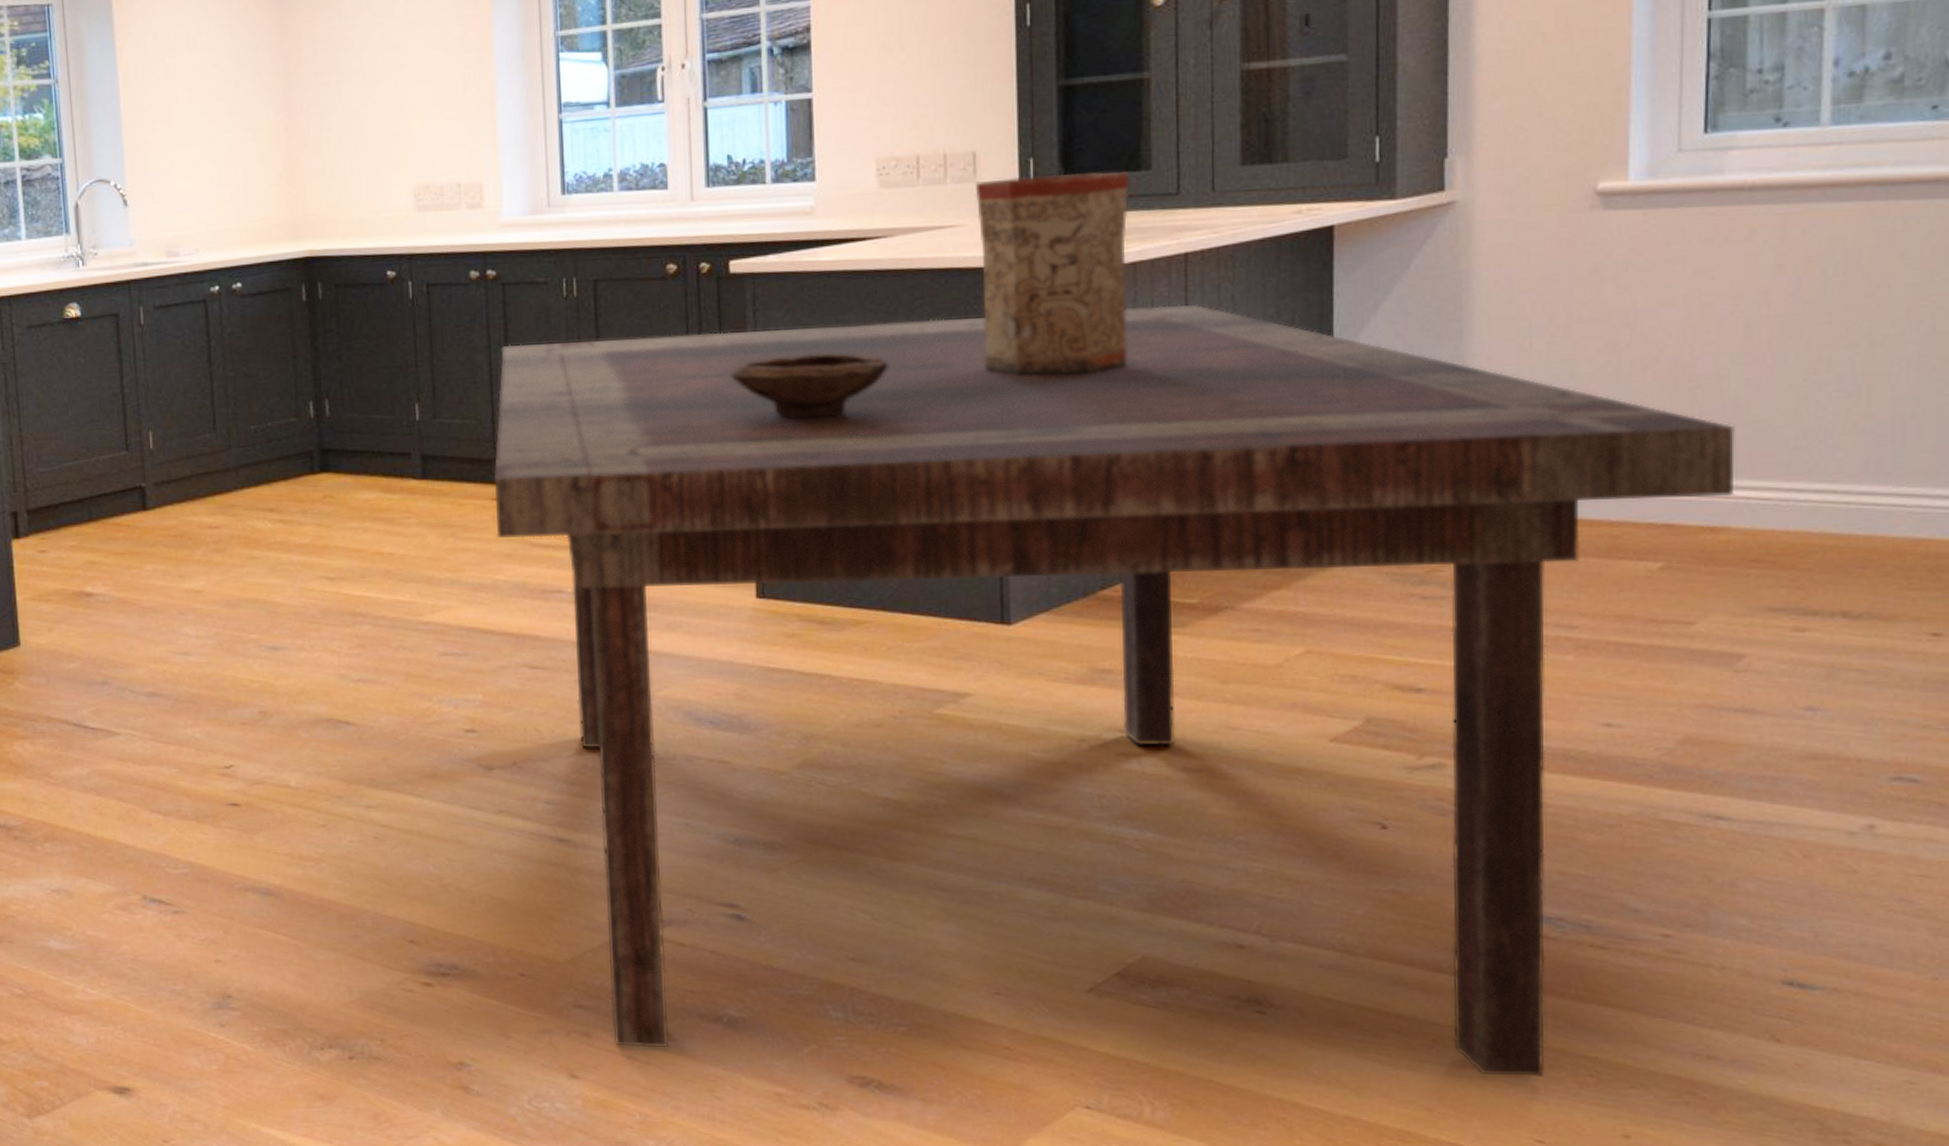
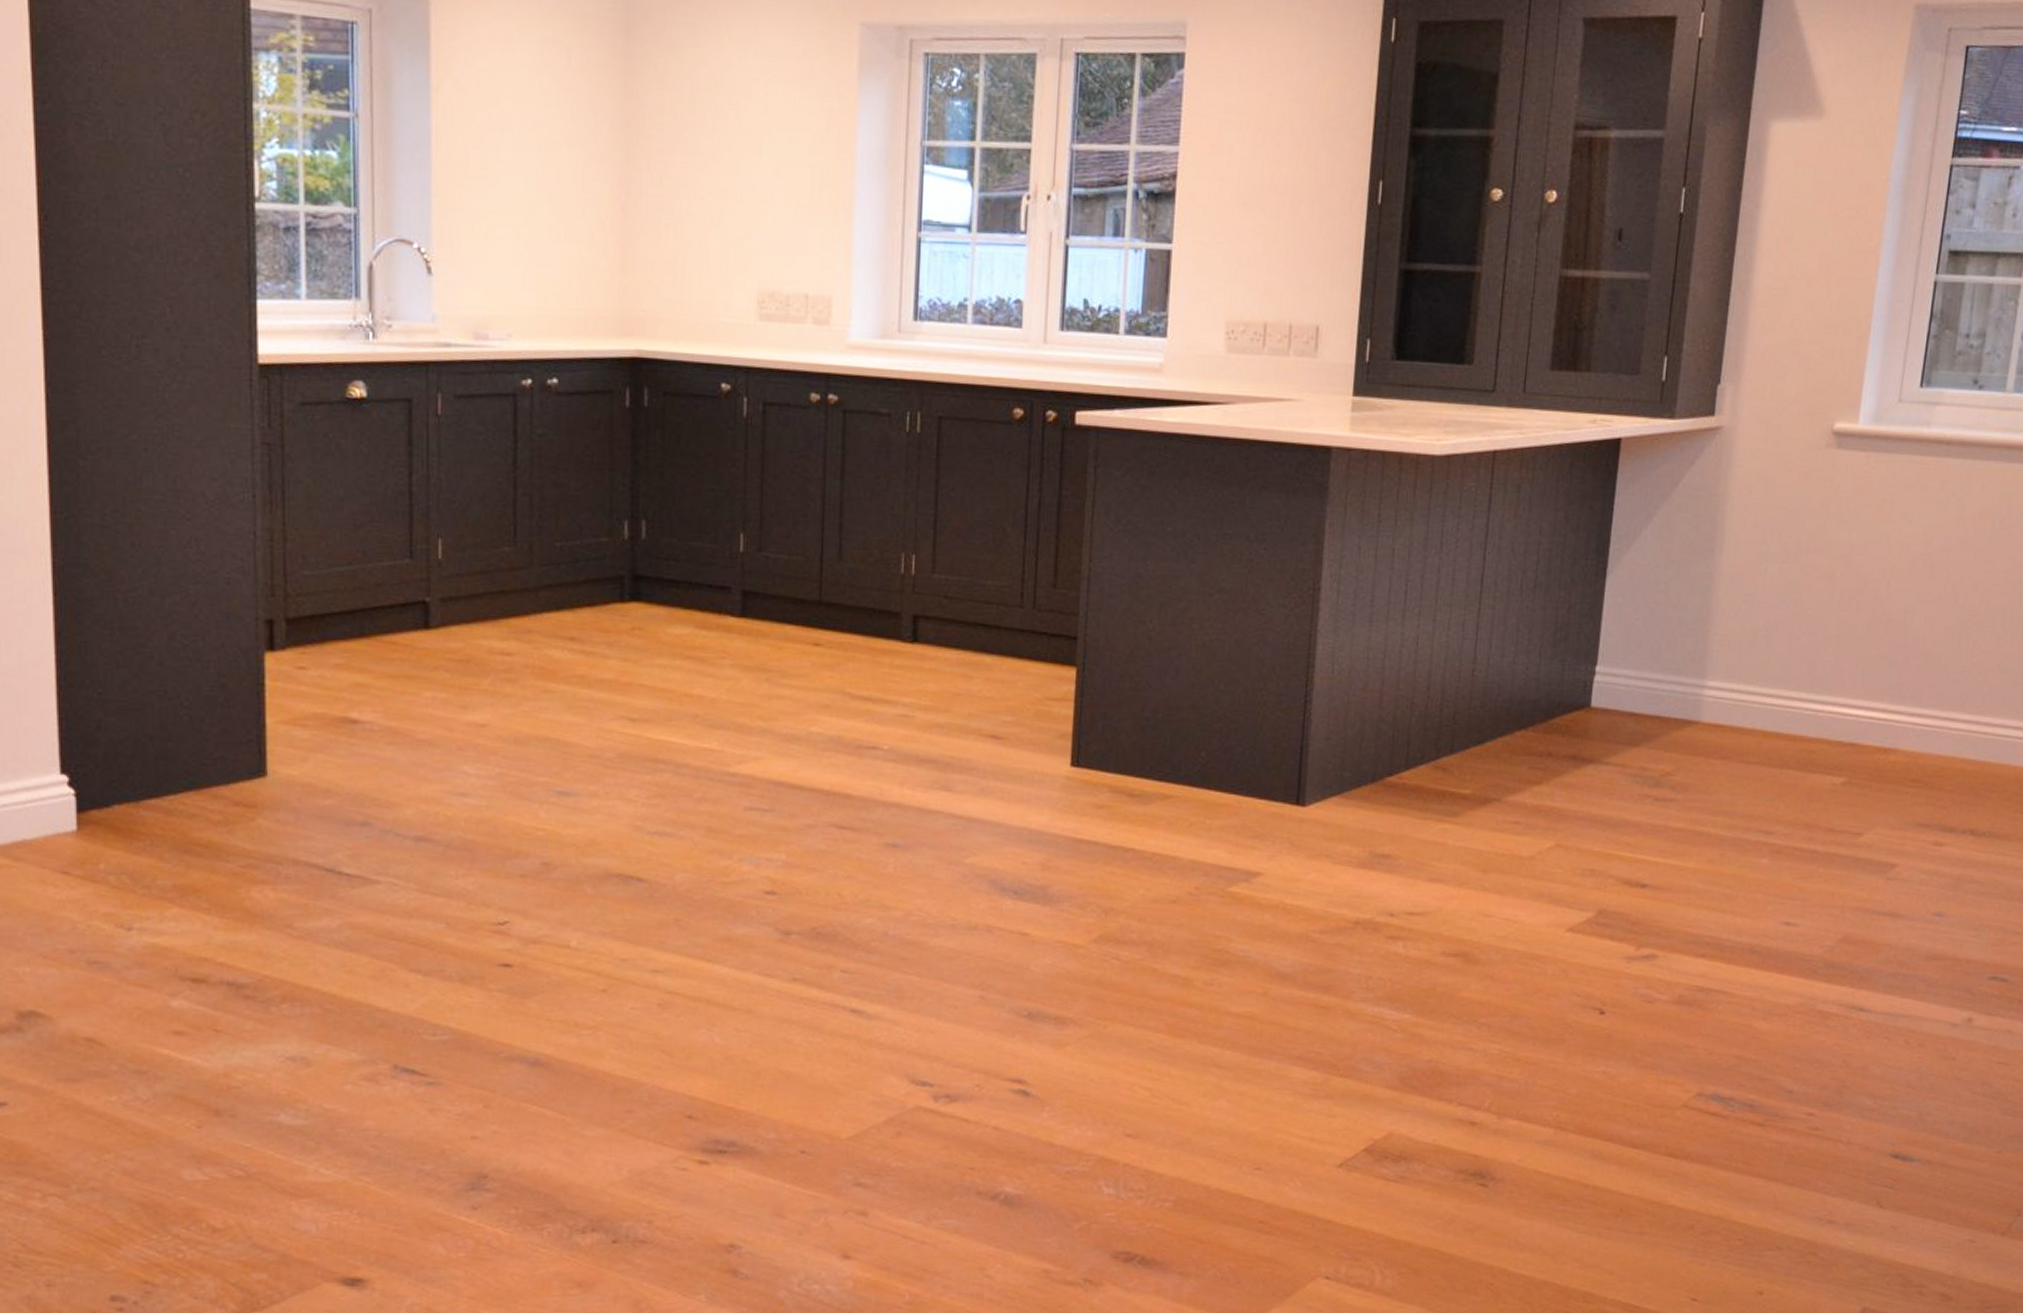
dining table: present [493,303,1735,1077] -> none [814,478,1912,1241]
bowl: present [730,353,889,420] -> none [1066,517,1218,586]
vase: present [975,172,1129,376] -> none [1306,357,1454,562]

